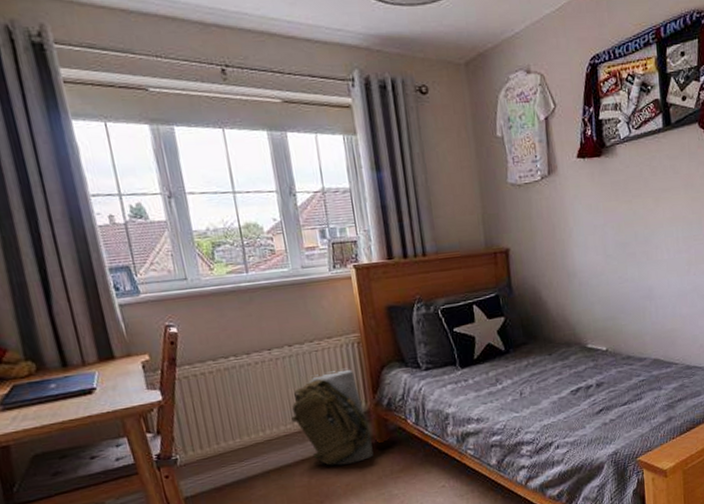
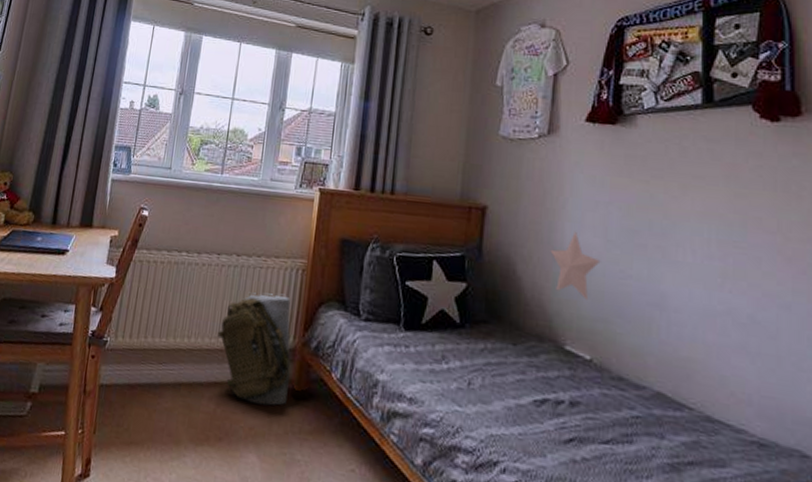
decorative star: none [565,254,604,306] -> present [550,231,601,300]

